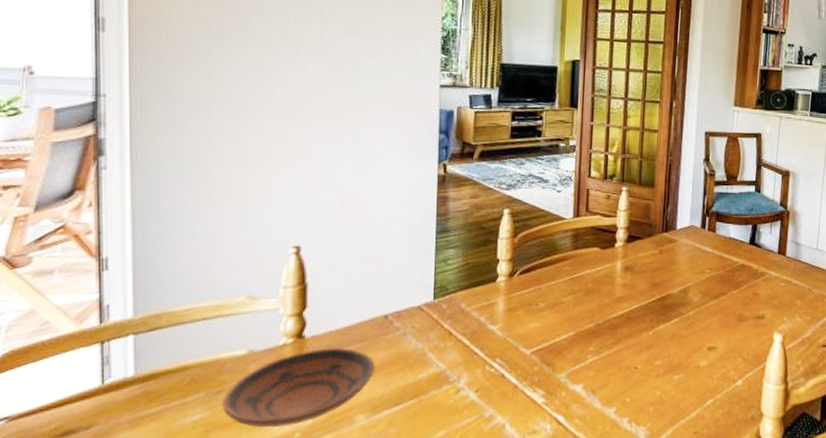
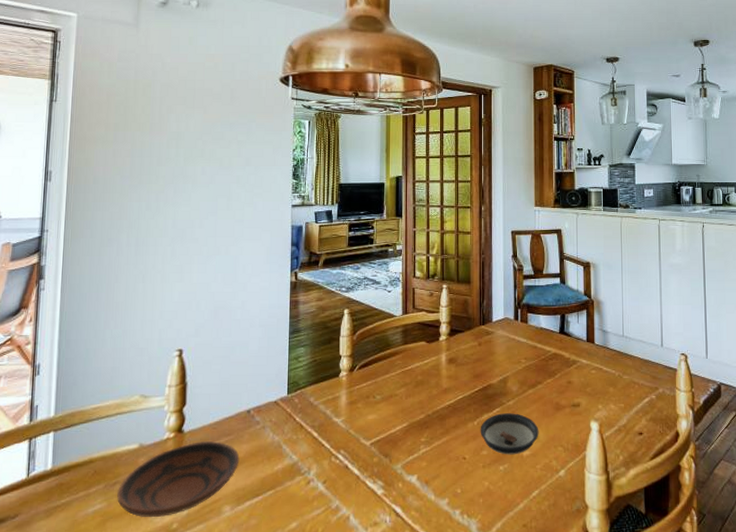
saucer: none [655,324,719,365] -> present [480,413,539,455]

